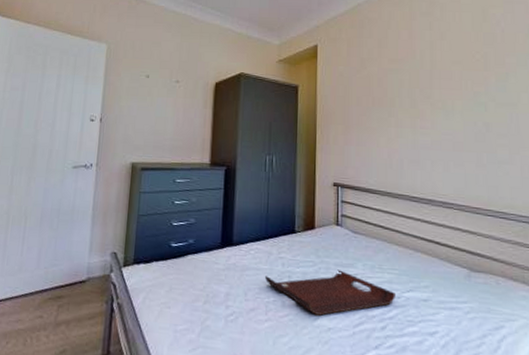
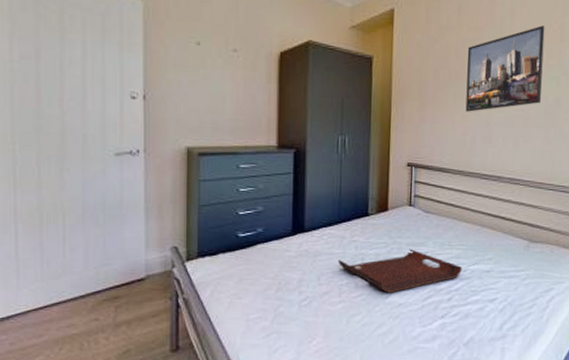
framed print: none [389,56,469,136] -> present [465,25,545,112]

